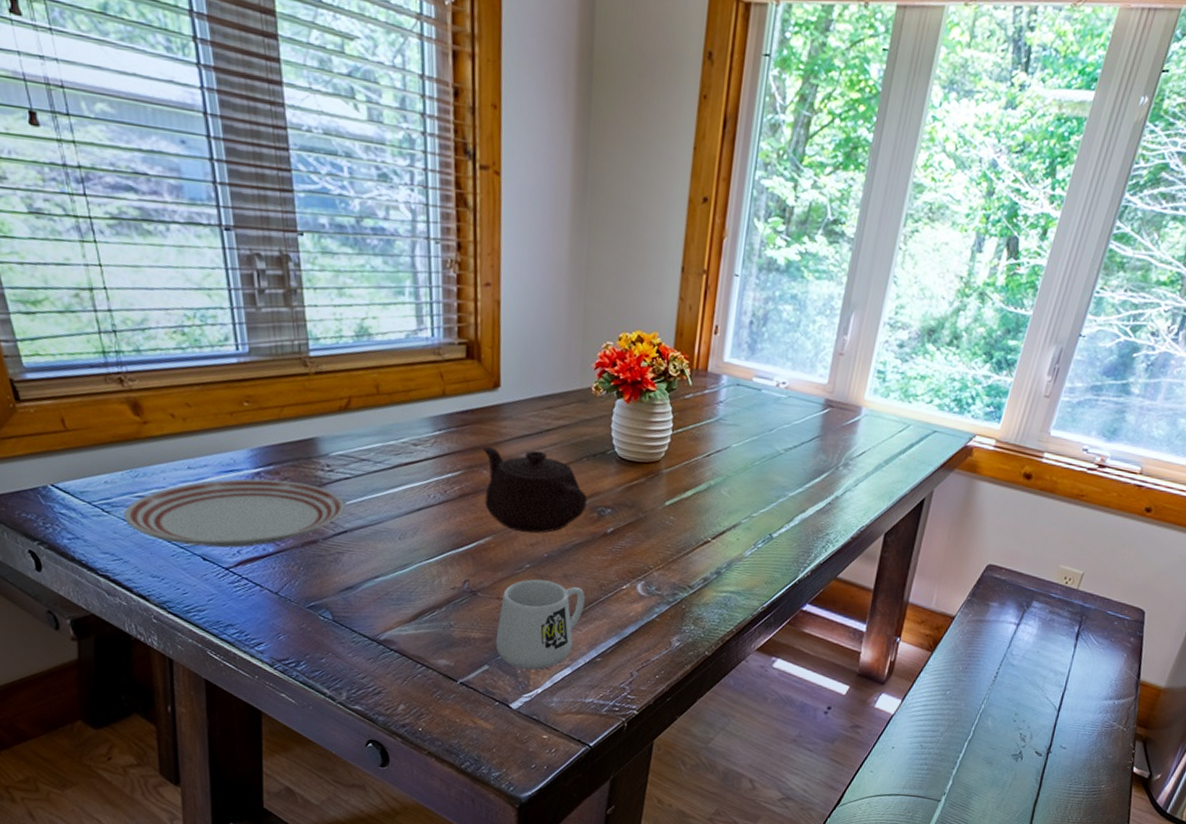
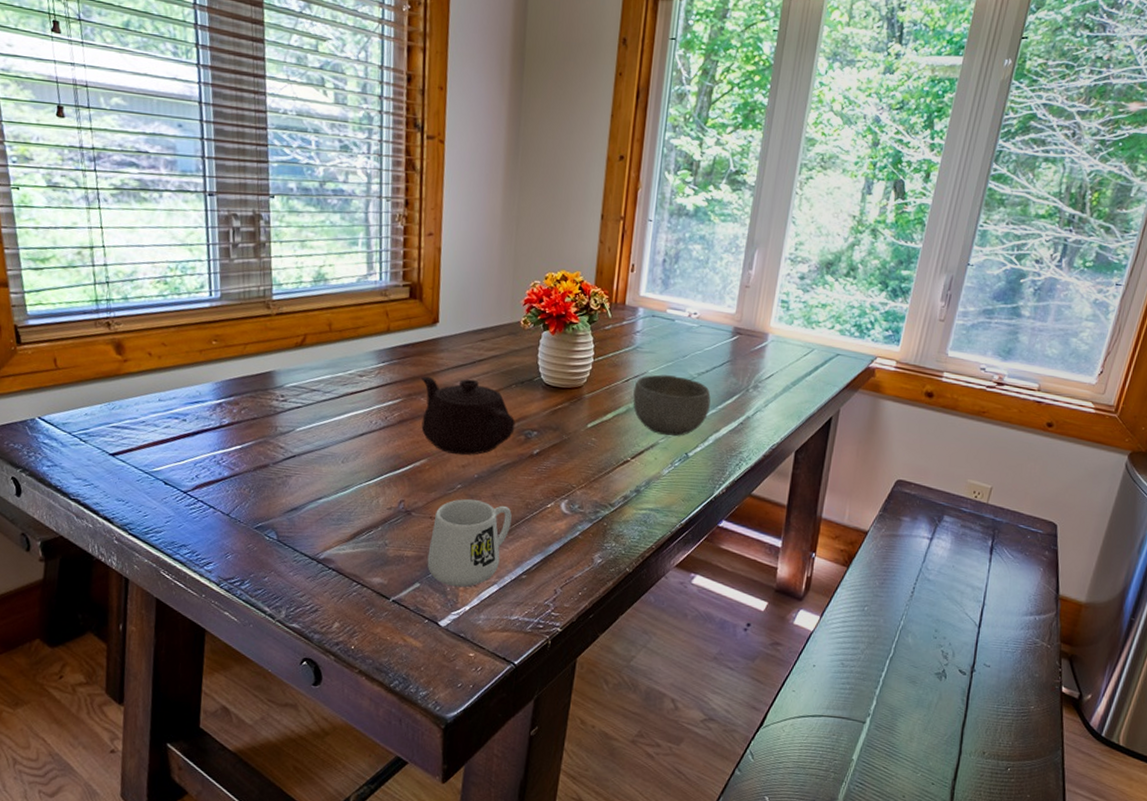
dinner plate: present [123,478,346,548] -> none [98,409,296,473]
bowl: none [714,449,798,517] -> present [633,374,711,437]

